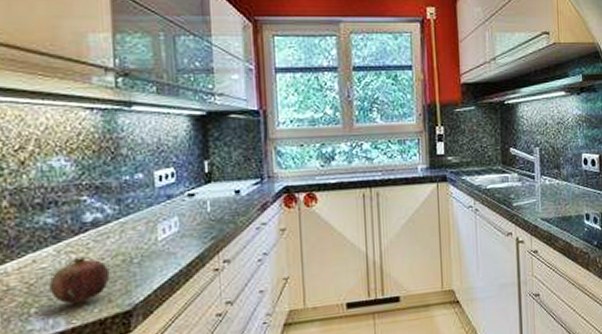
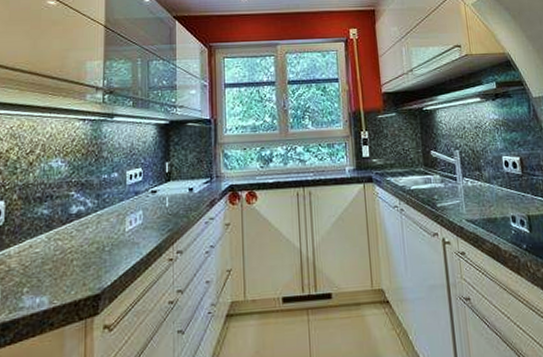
fruit: present [49,256,110,304] -> none [39,243,86,286]

